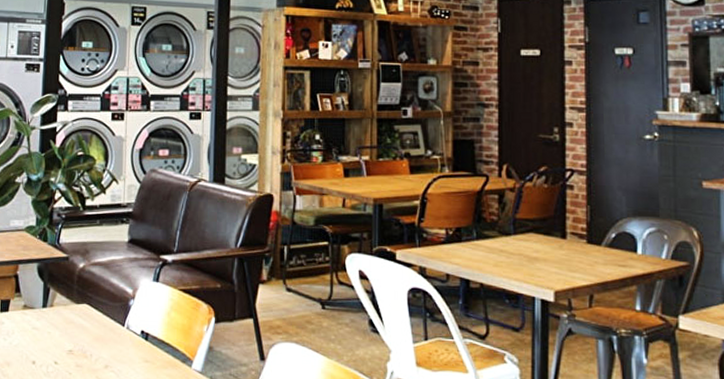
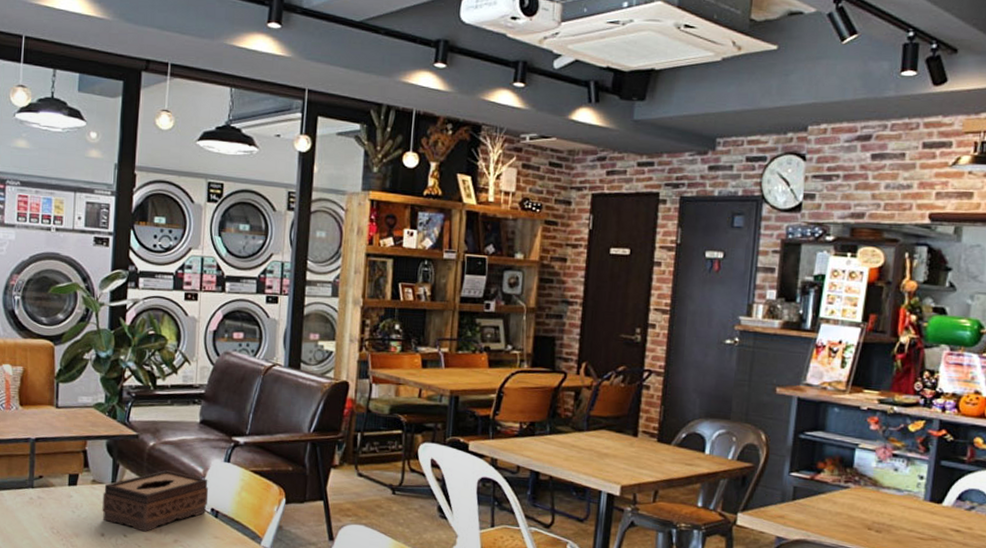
tissue box: none [33,291,139,358] -> present [102,469,209,532]

